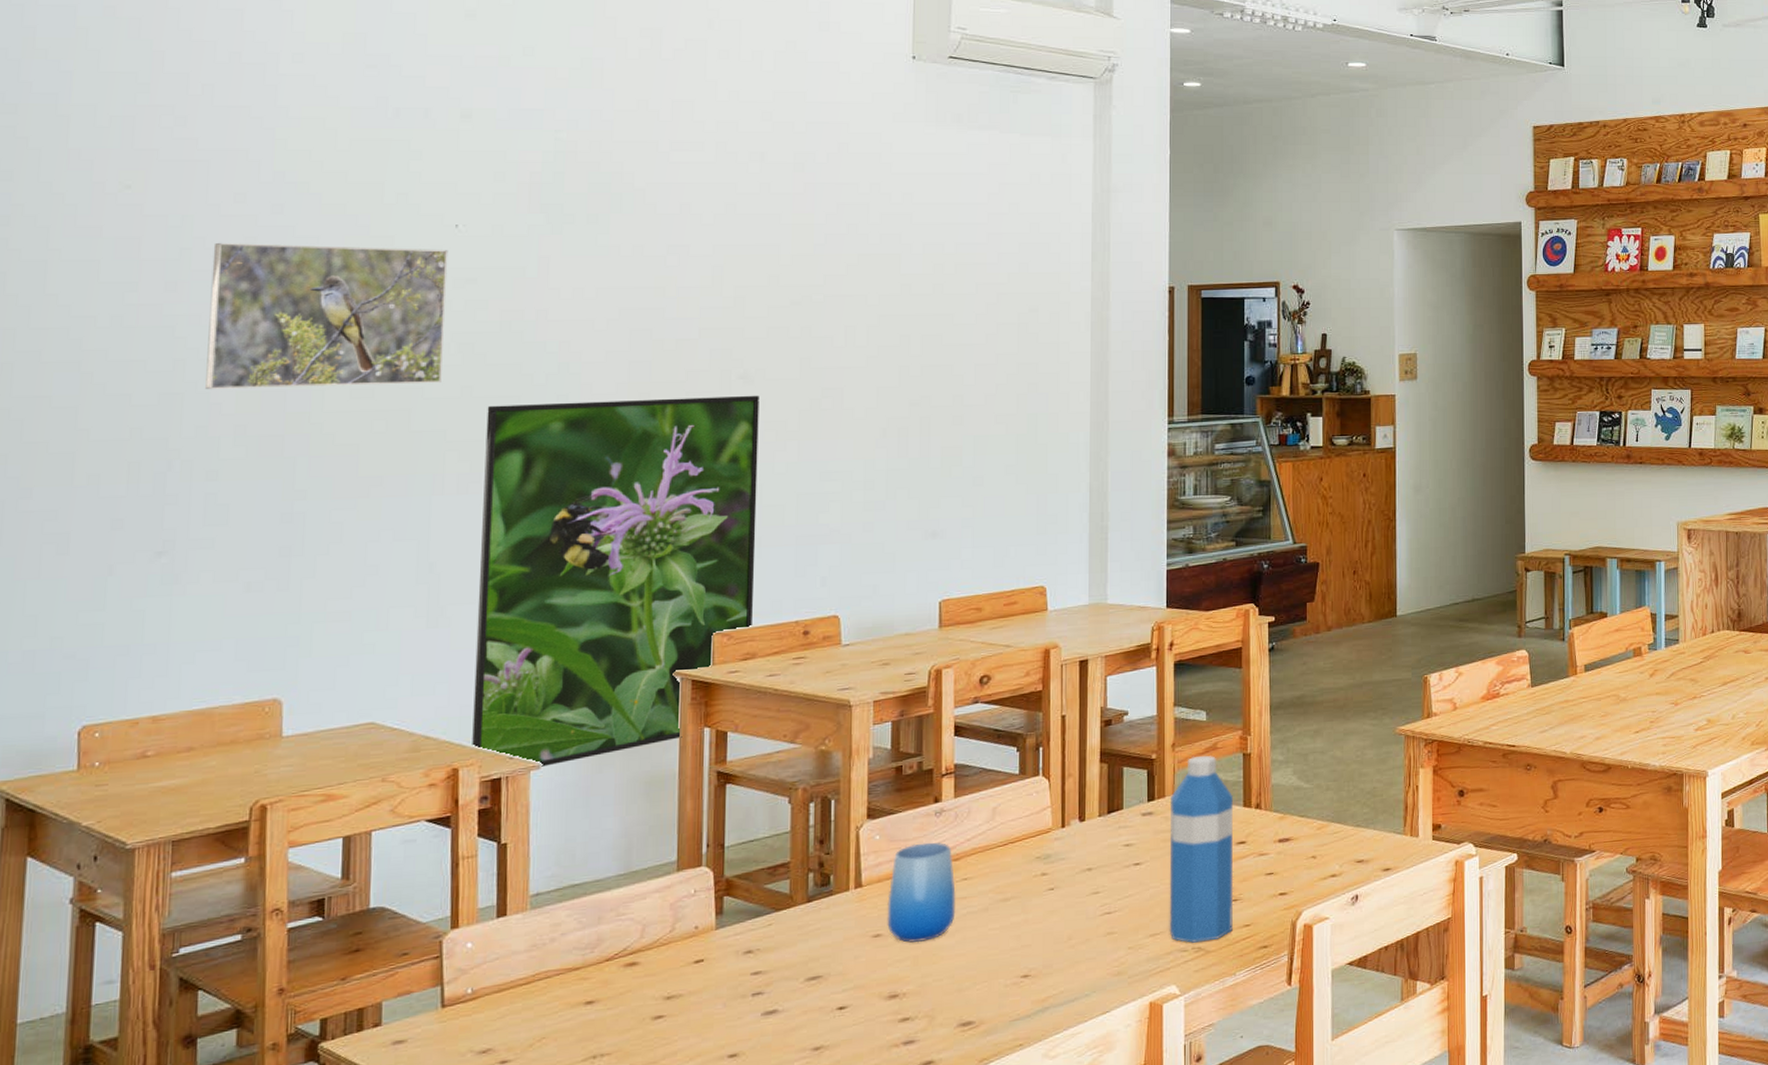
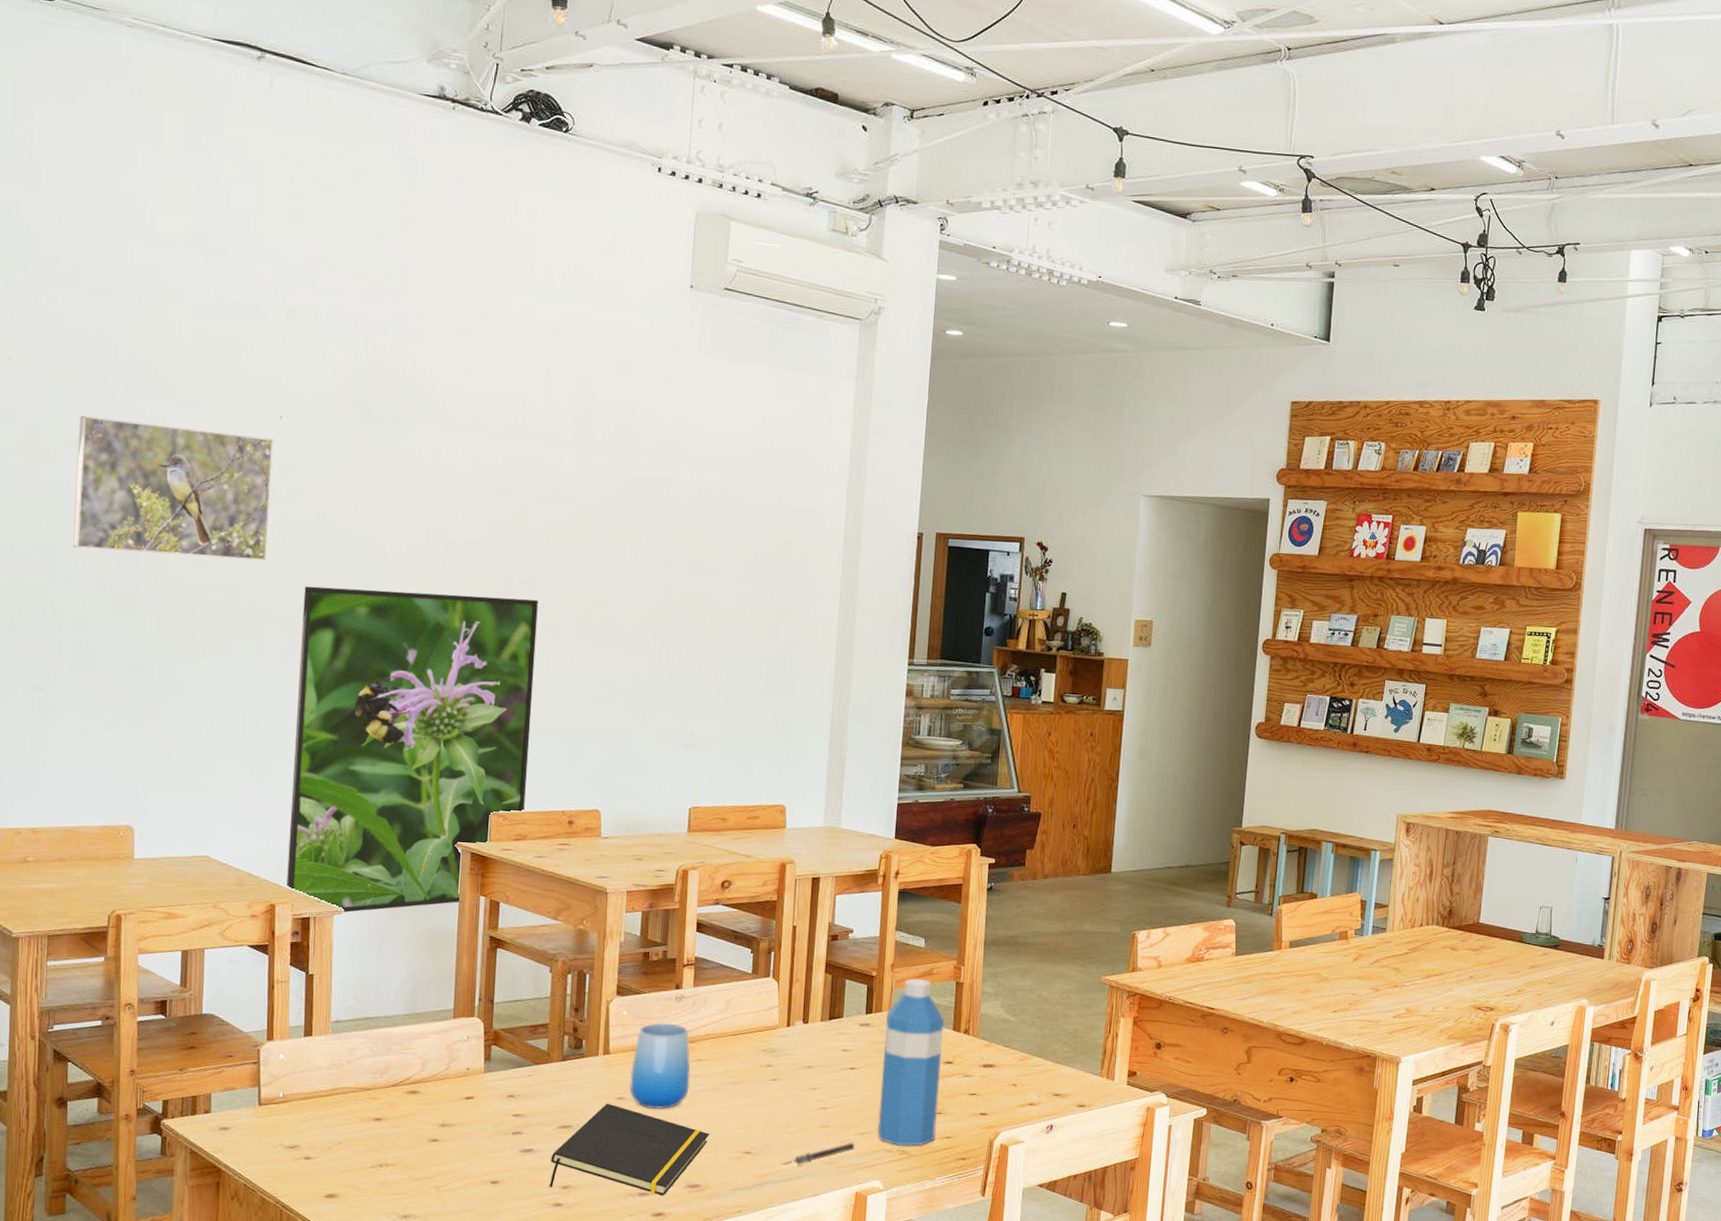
notepad: none [798,943,981,1051] -> present [549,1103,709,1196]
pen: none [1064,947,1145,985] -> present [780,1142,855,1166]

